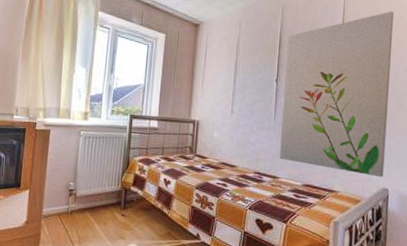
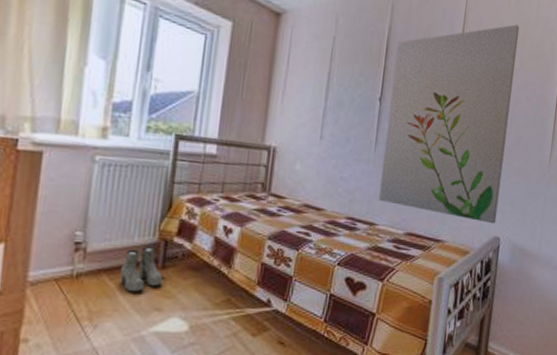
boots: none [97,193,125,225] -> present [120,246,163,293]

